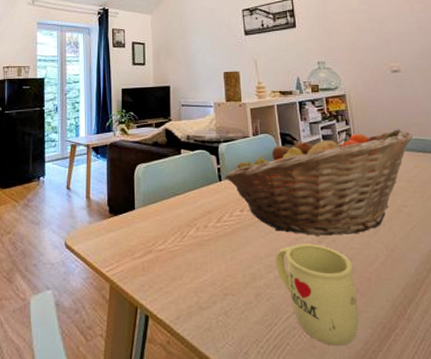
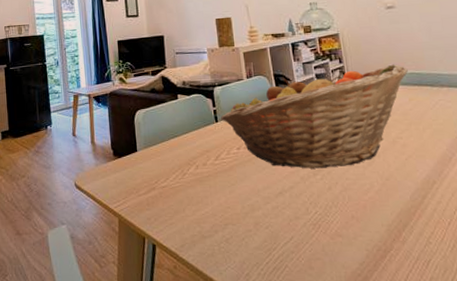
mug: present [275,244,359,346] -> none [272,176,355,267]

